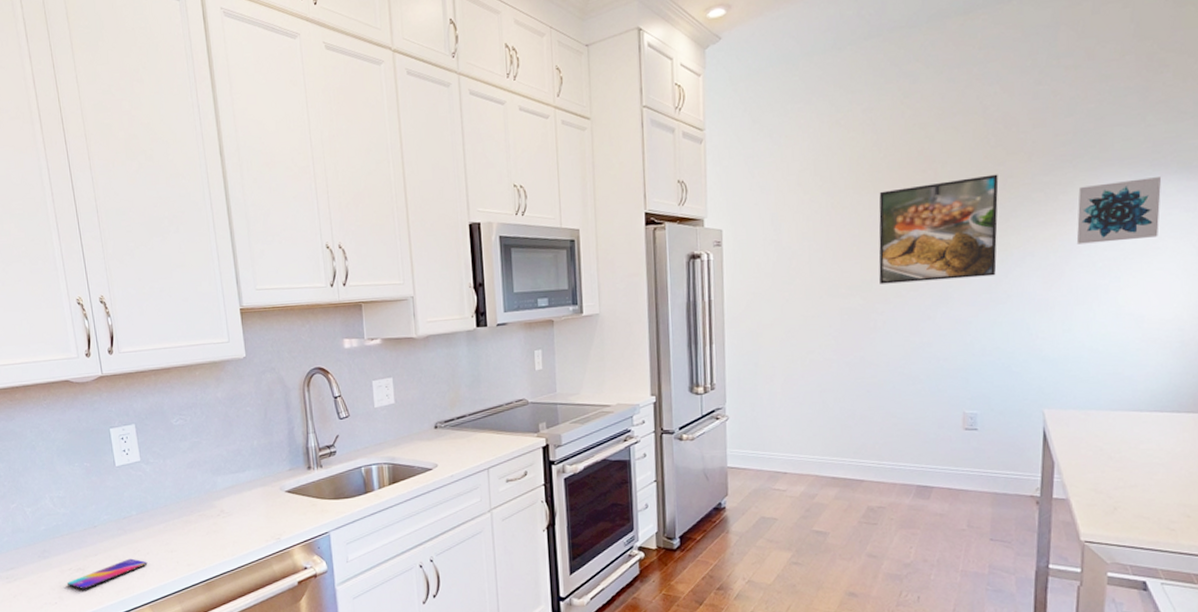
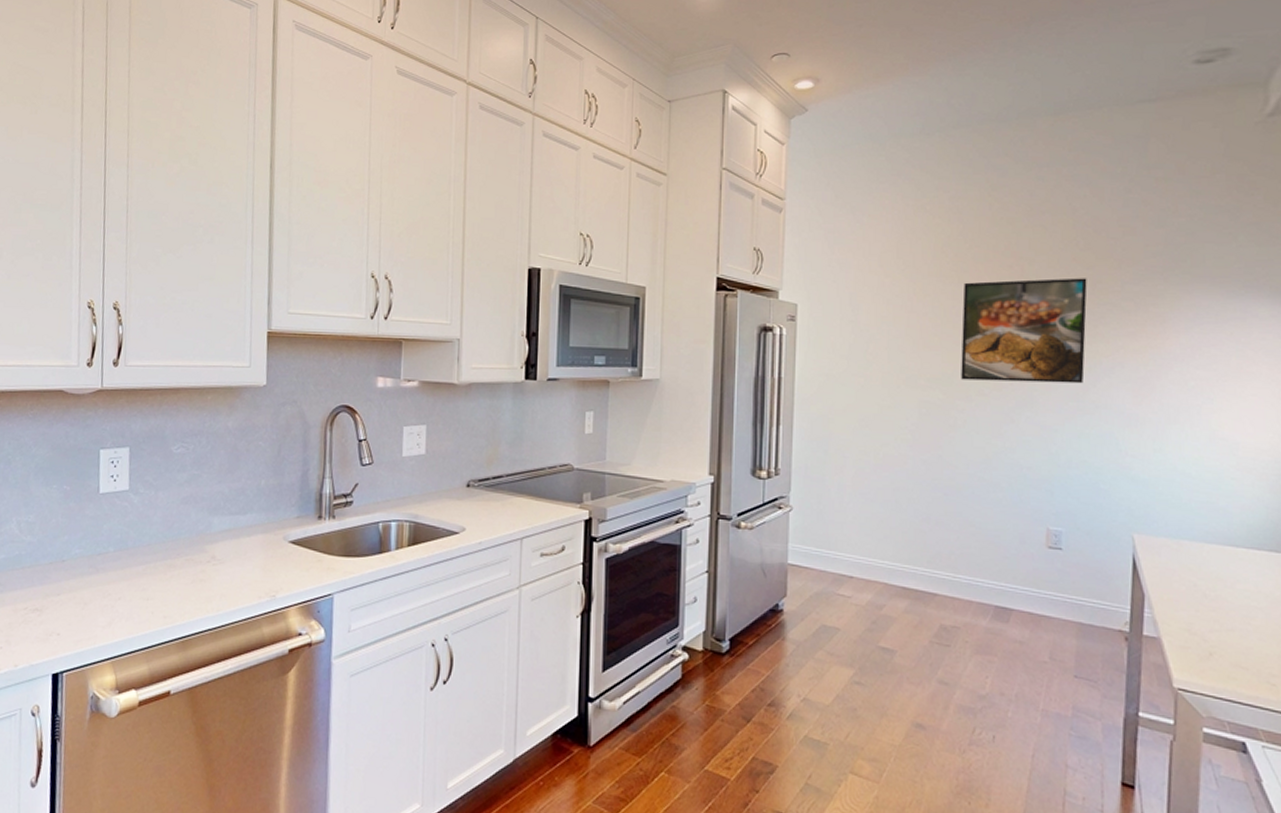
smartphone: present [66,558,148,590] -> none [18,602,118,636]
wall art: present [1076,177,1162,245] -> none [1167,299,1255,361]

